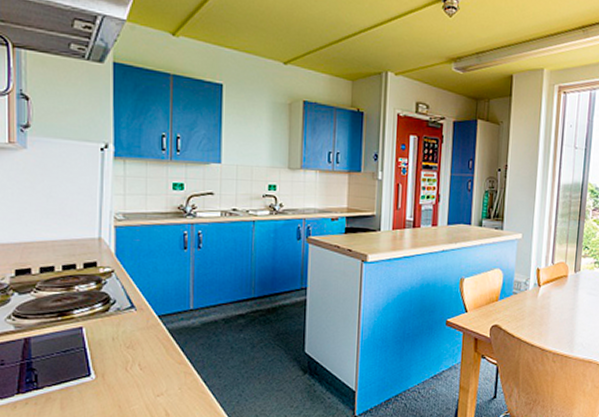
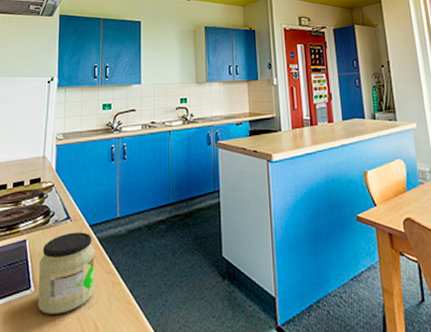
jar: none [99,322,165,401] -> present [38,232,95,314]

